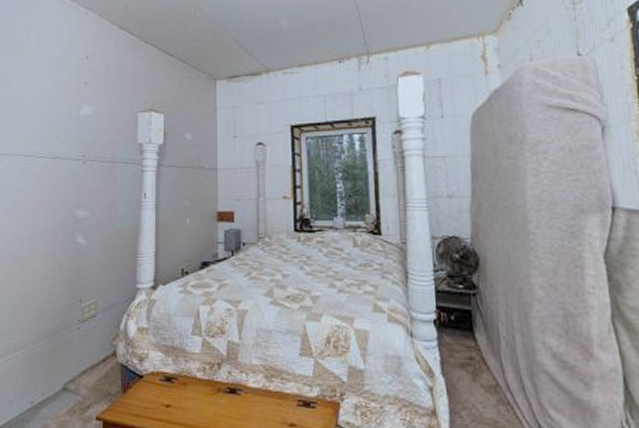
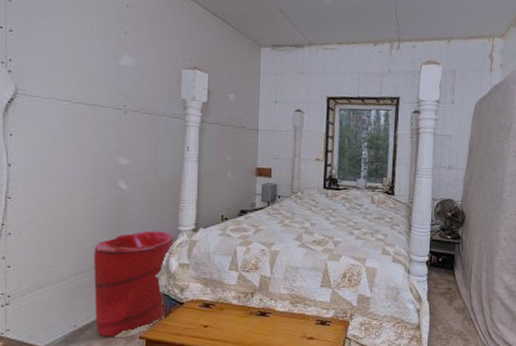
laundry hamper: none [51,289,132,417] -> present [94,230,174,337]

